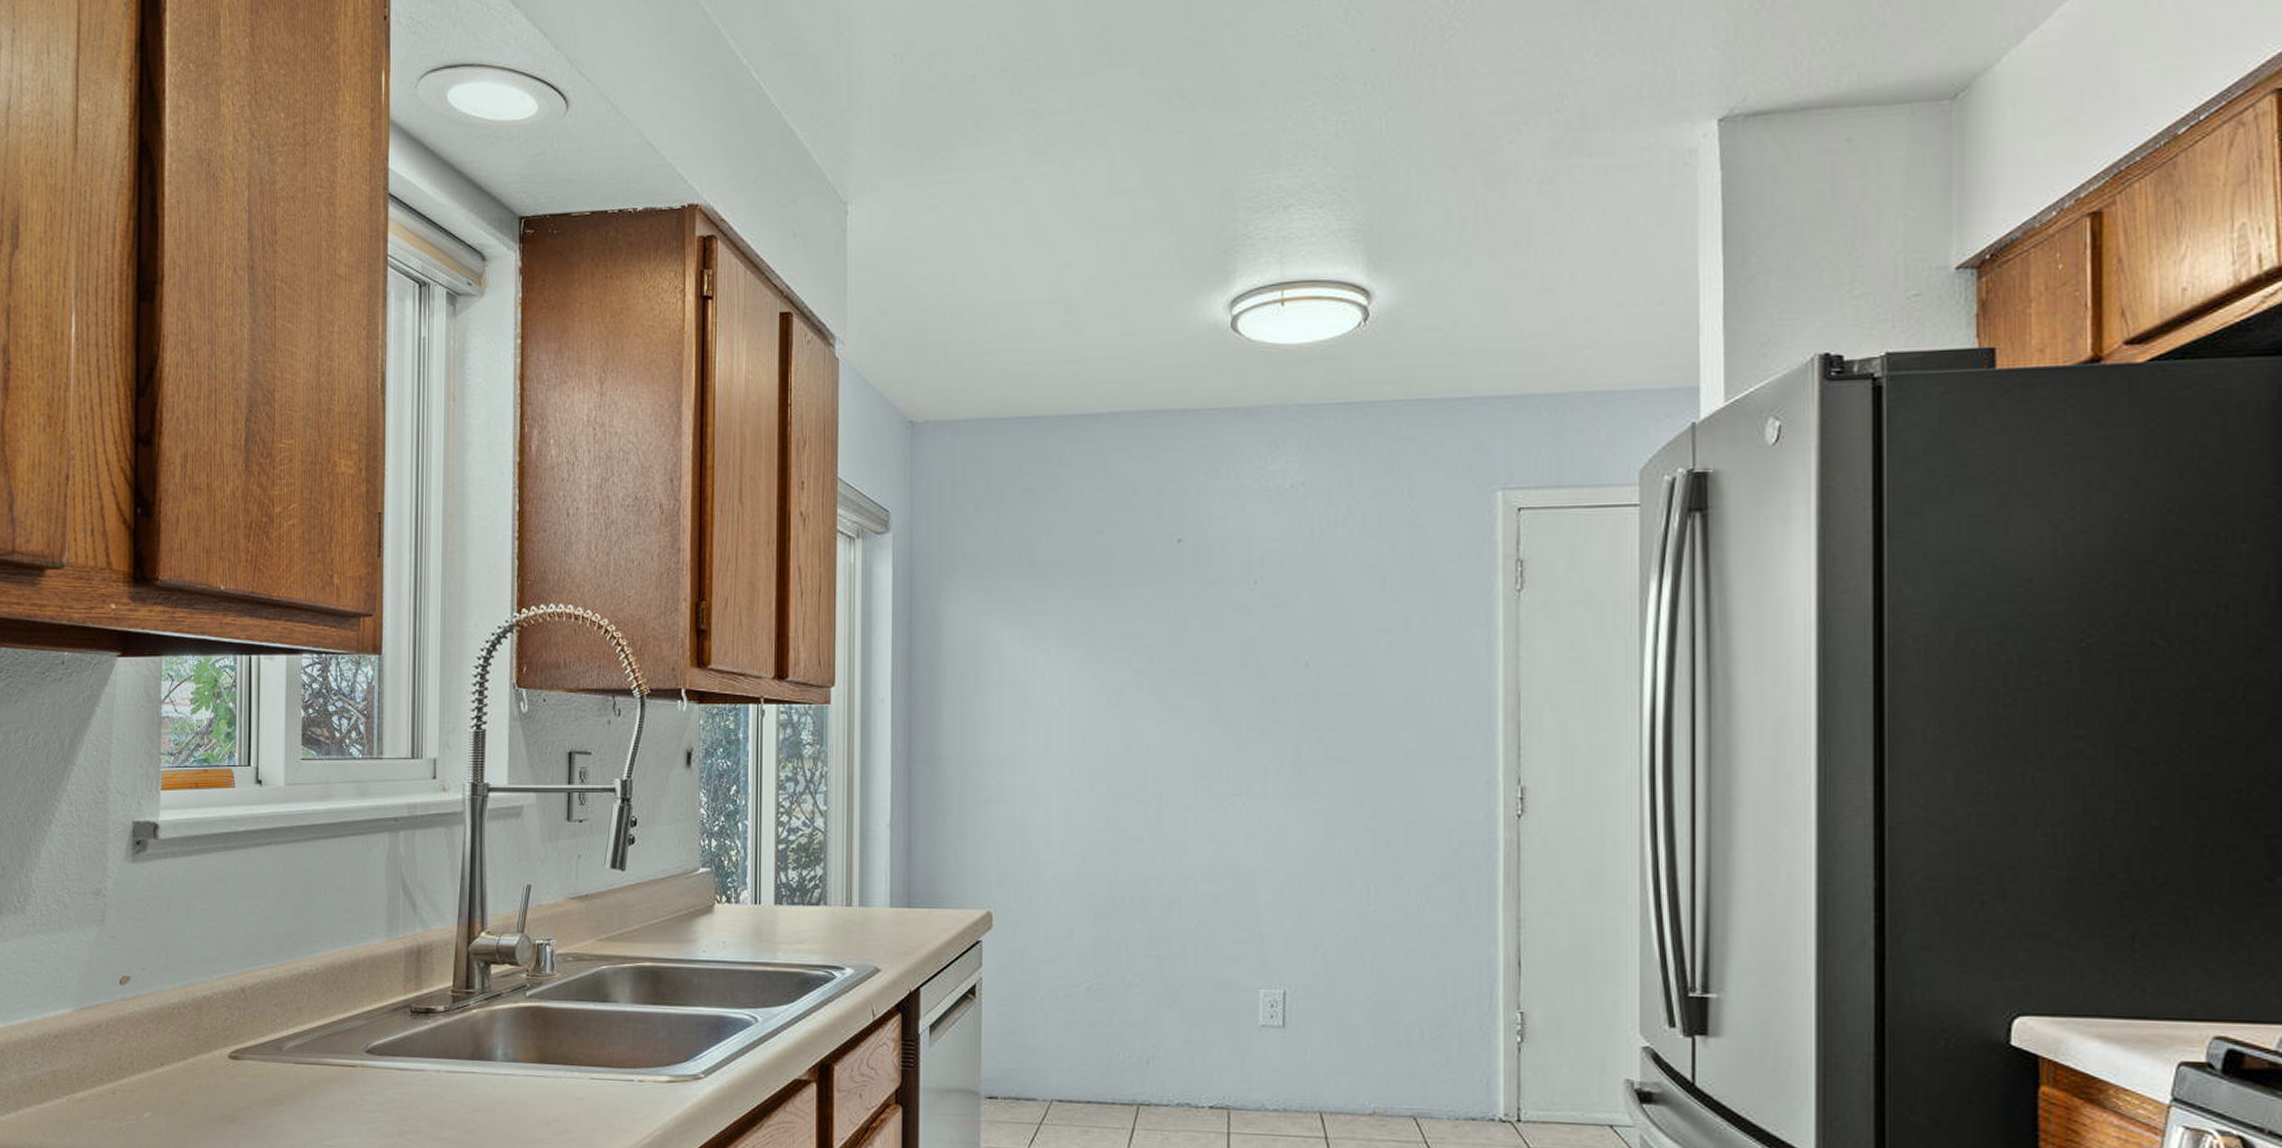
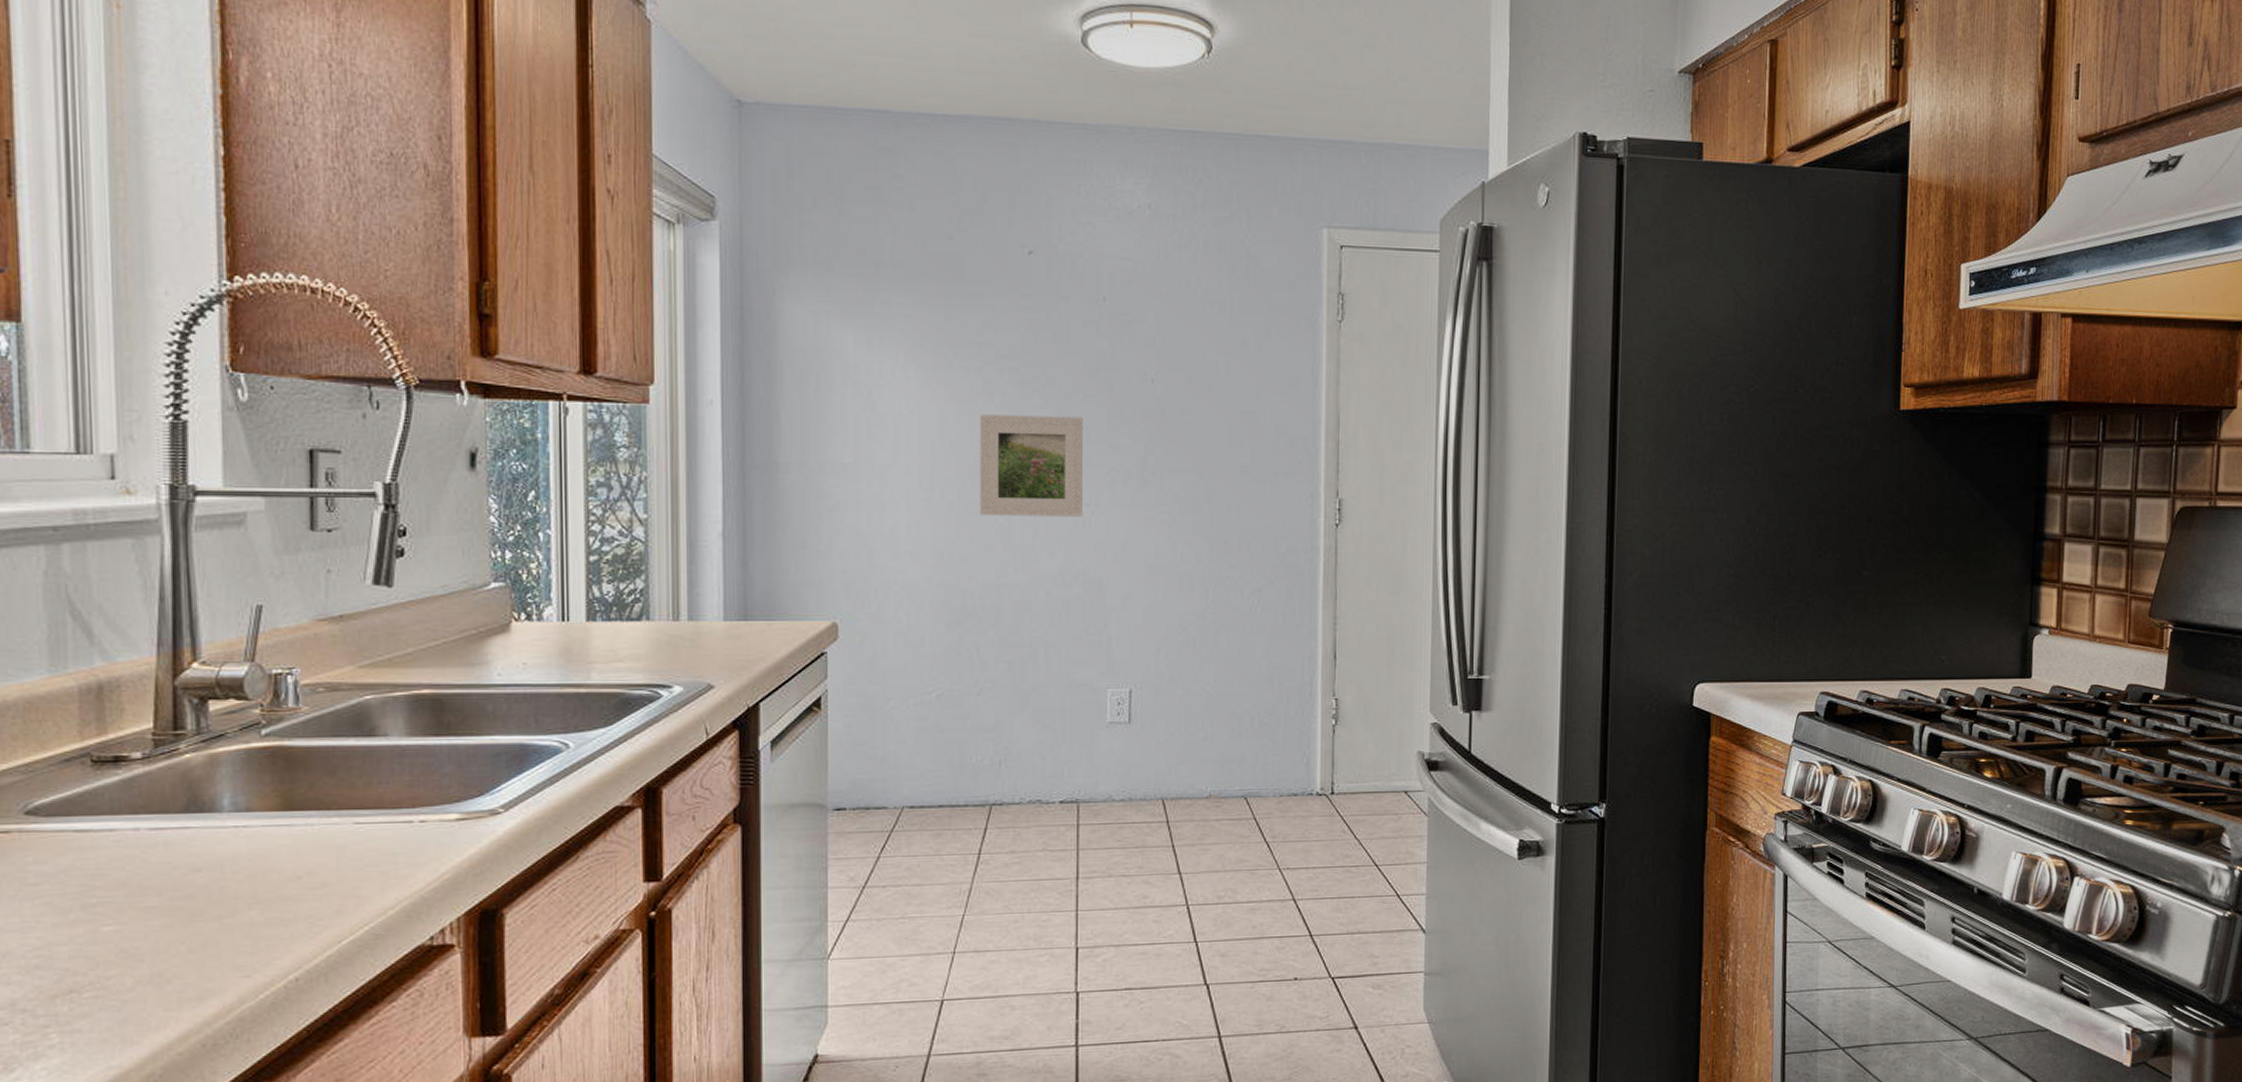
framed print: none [1128,704,1233,808] -> present [979,414,1083,517]

